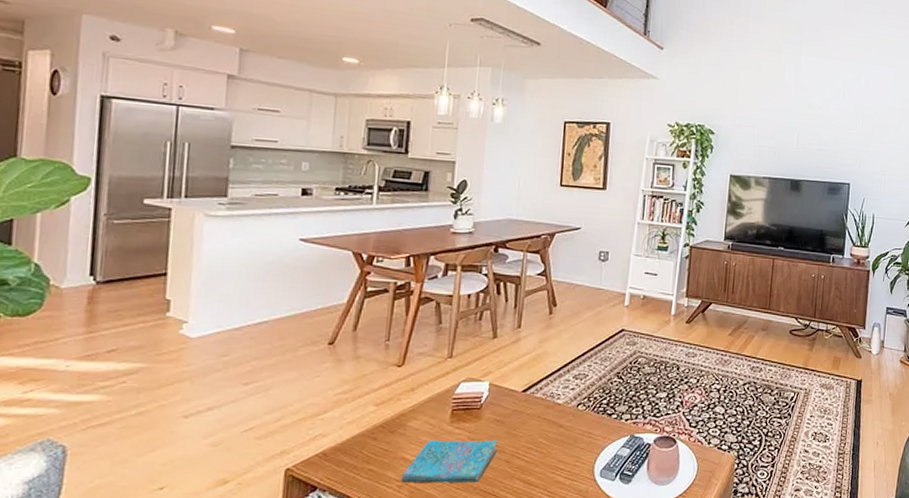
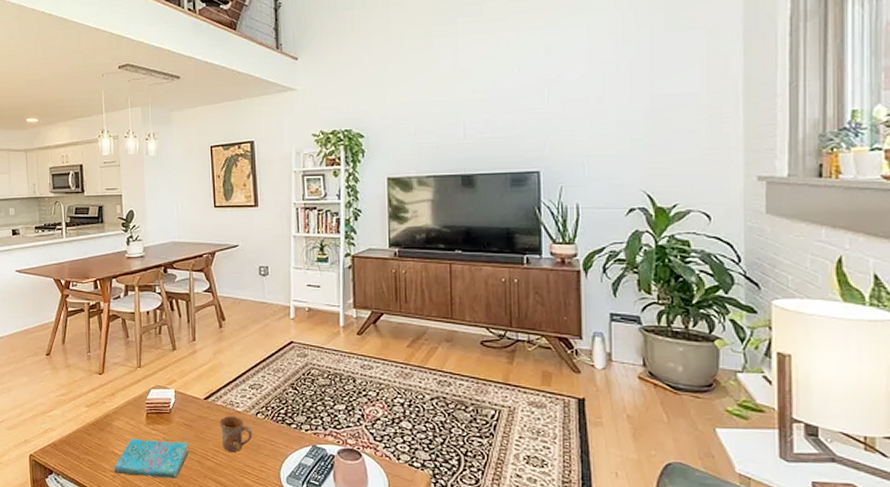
mug: none [536,409,571,448] -> present [219,416,253,453]

